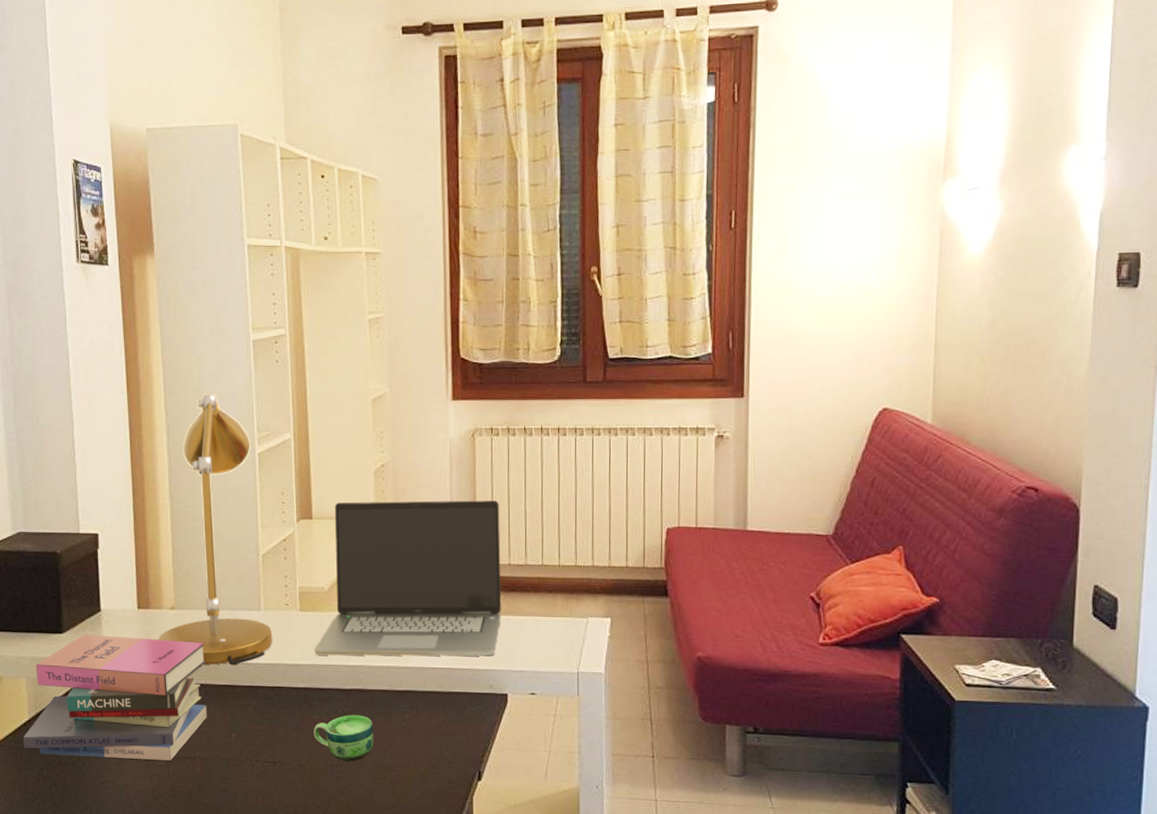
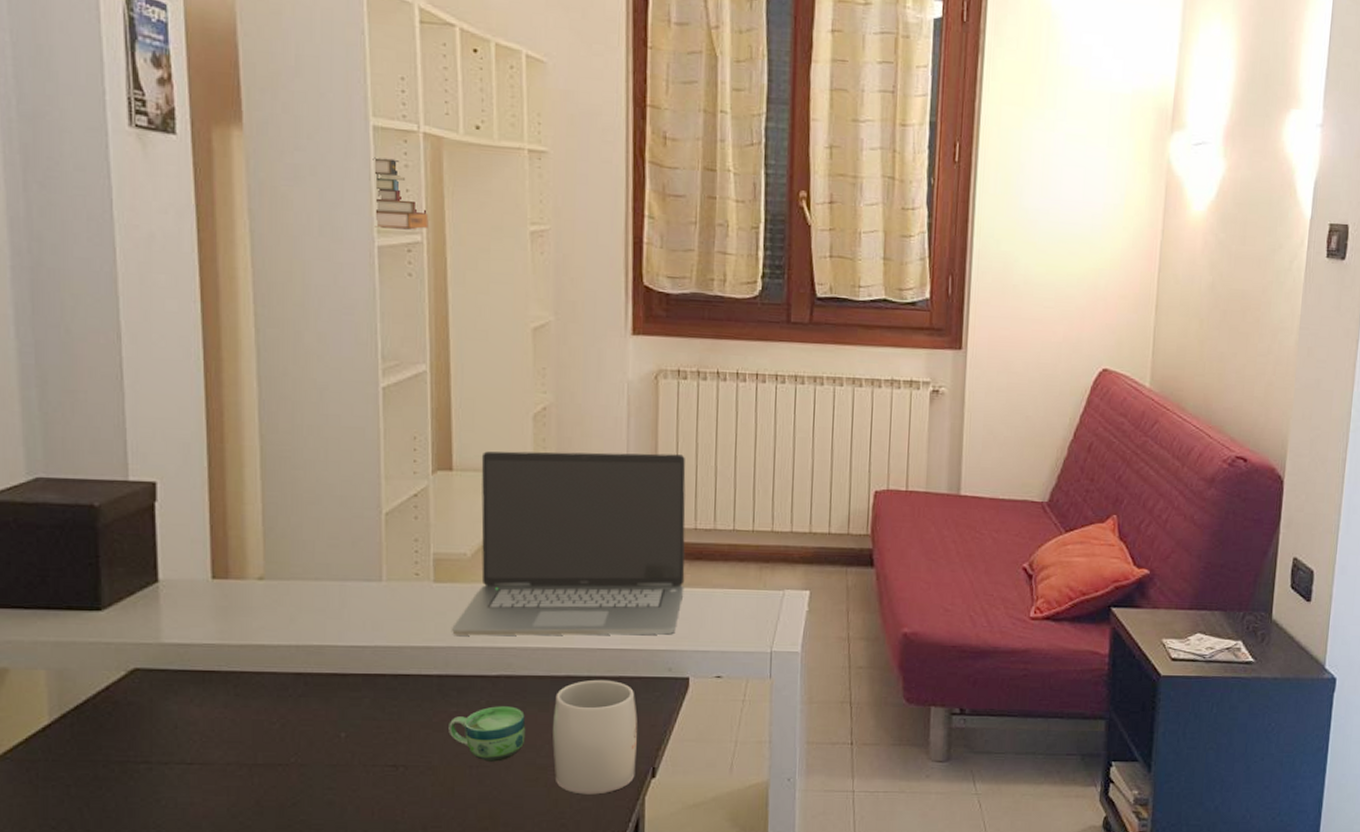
books: present [23,634,207,761] -> none [40,612,307,769]
desk lamp: present [158,394,273,666] -> none [240,309,397,649]
books: none [247,271,290,325] -> present [372,159,429,229]
mug: none [395,694,466,793] -> present [552,679,638,795]

